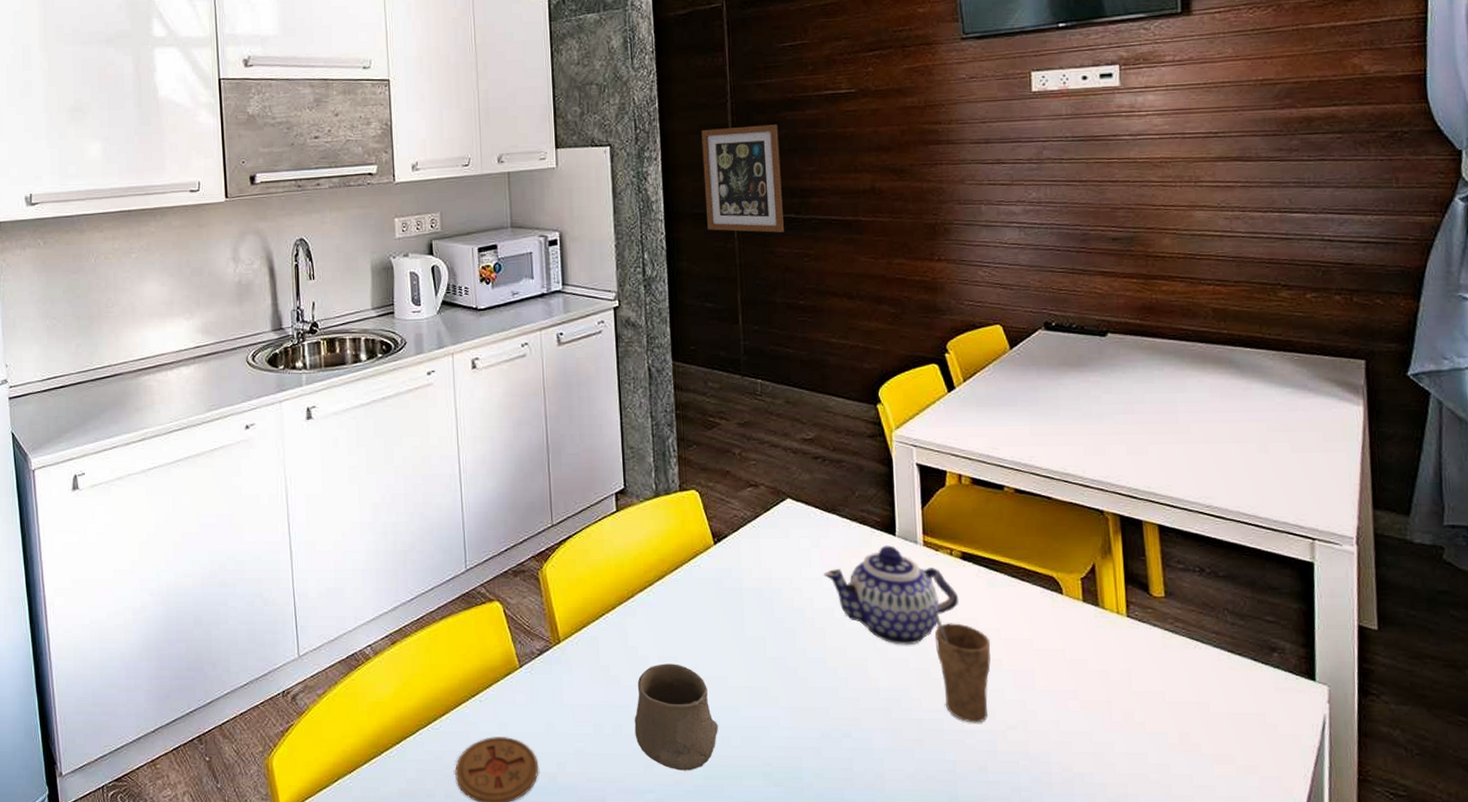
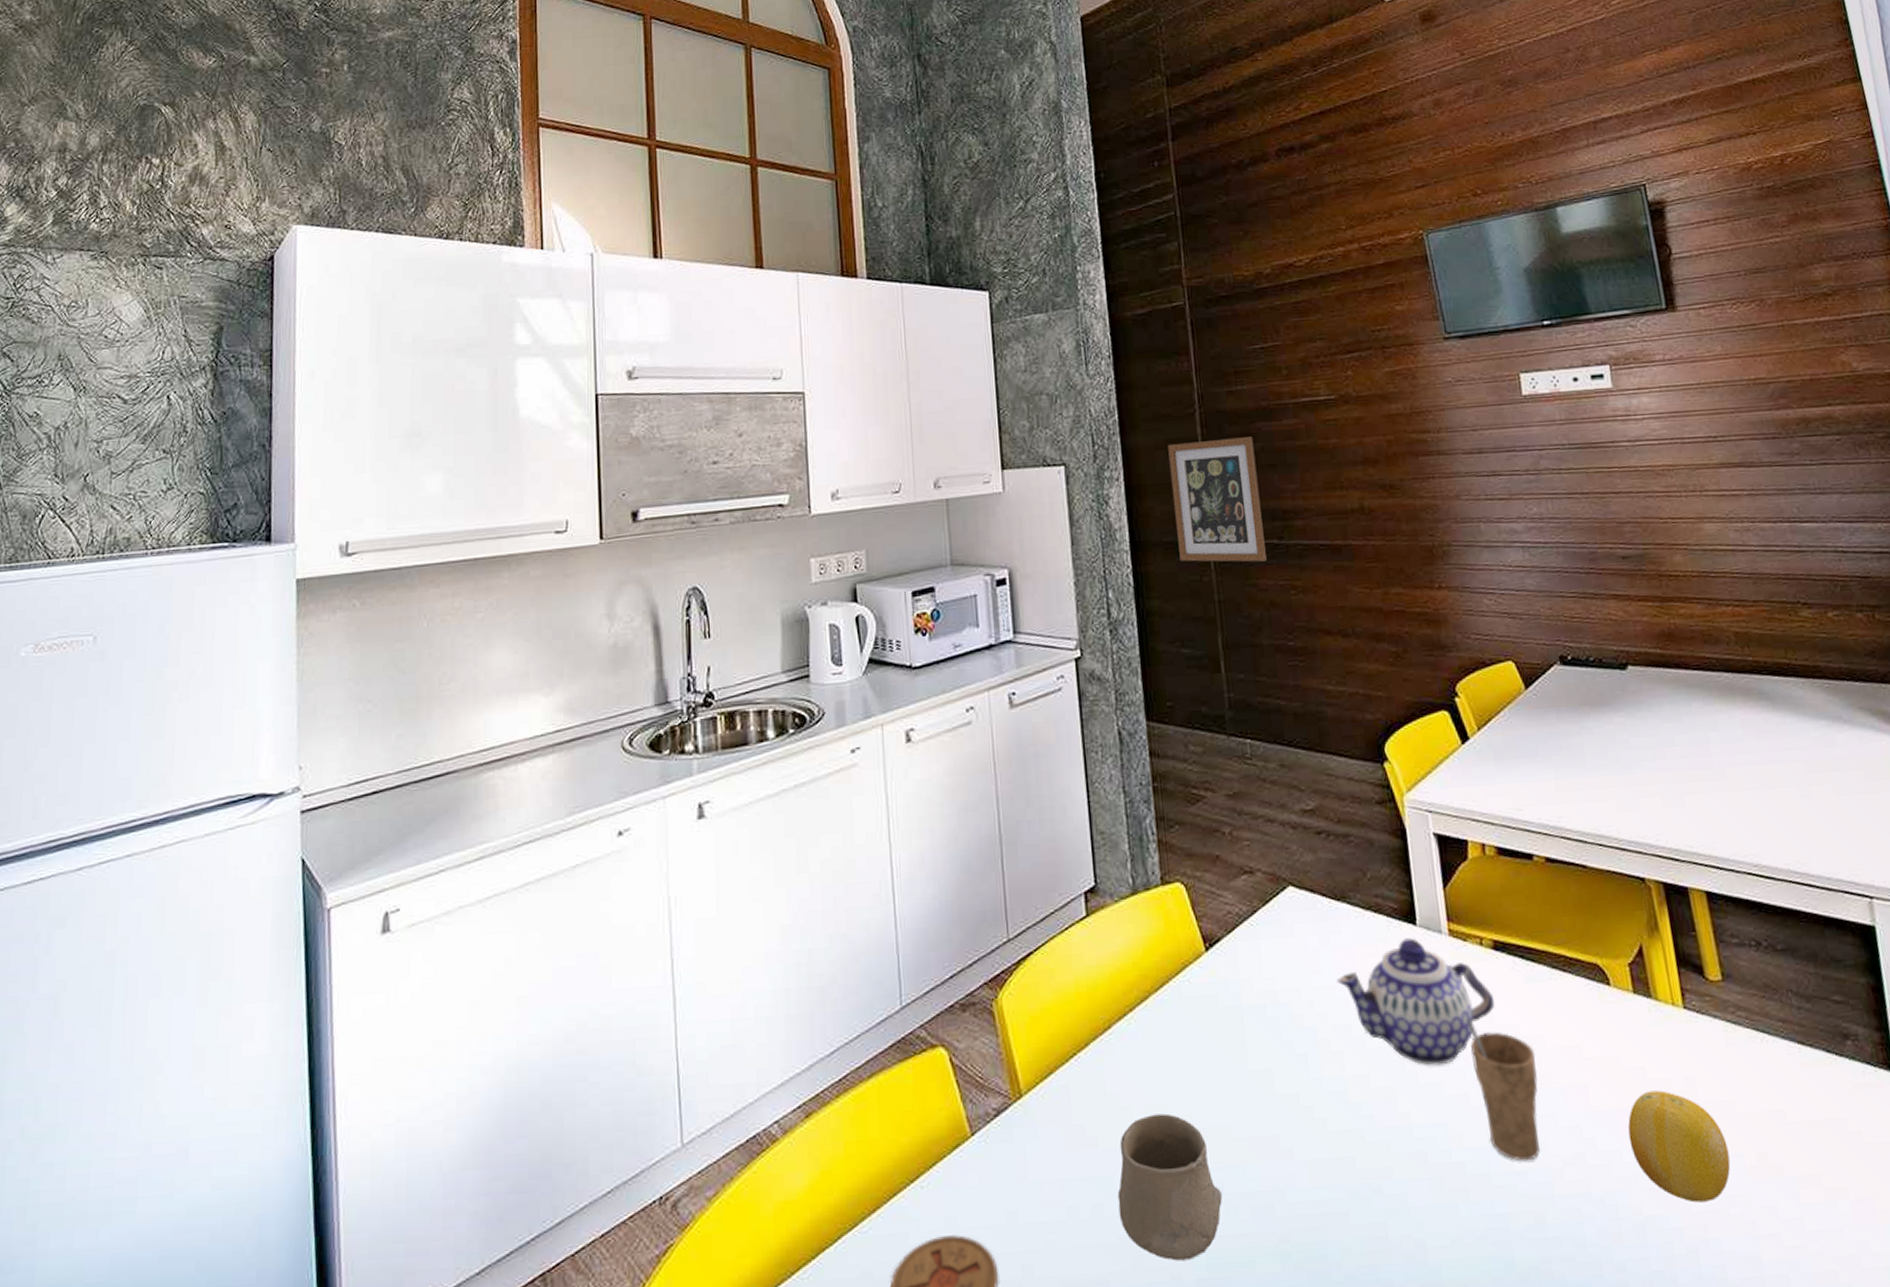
fruit: none [1066,679,1155,767] -> present [1627,1090,1731,1203]

